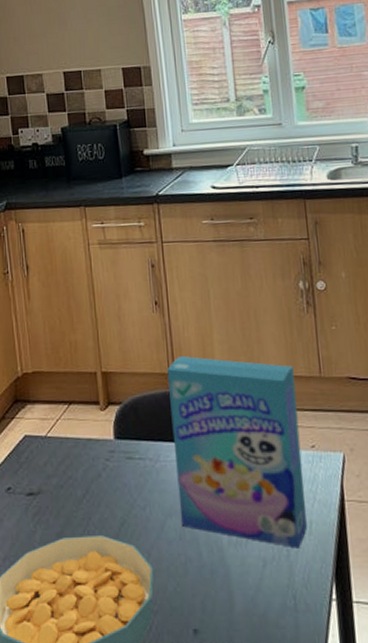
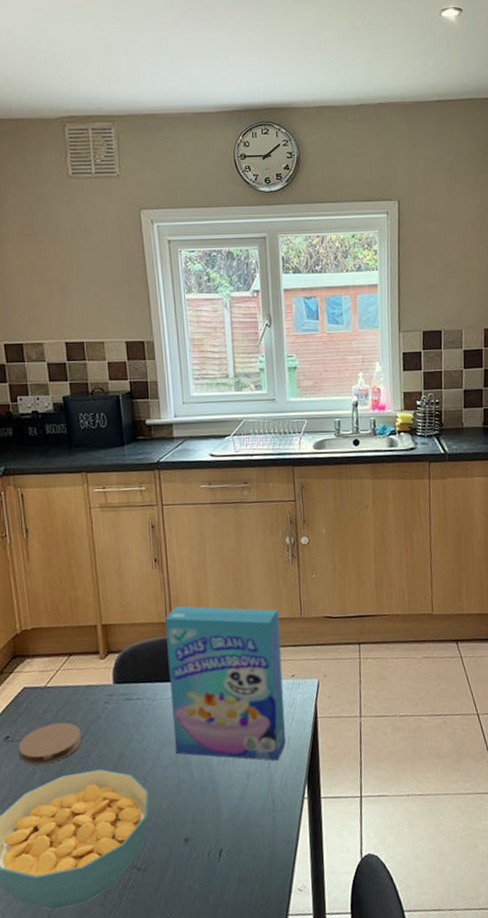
coaster: none [20,477,82,523] -> present [18,722,82,765]

